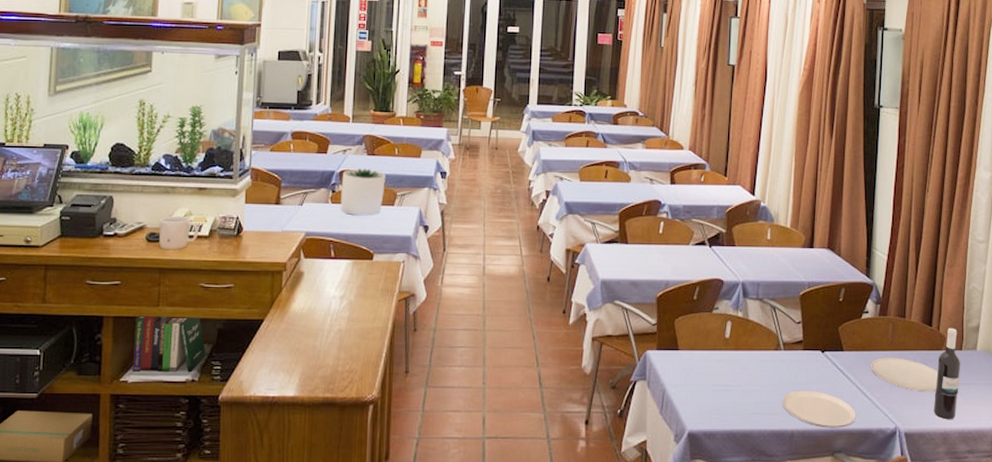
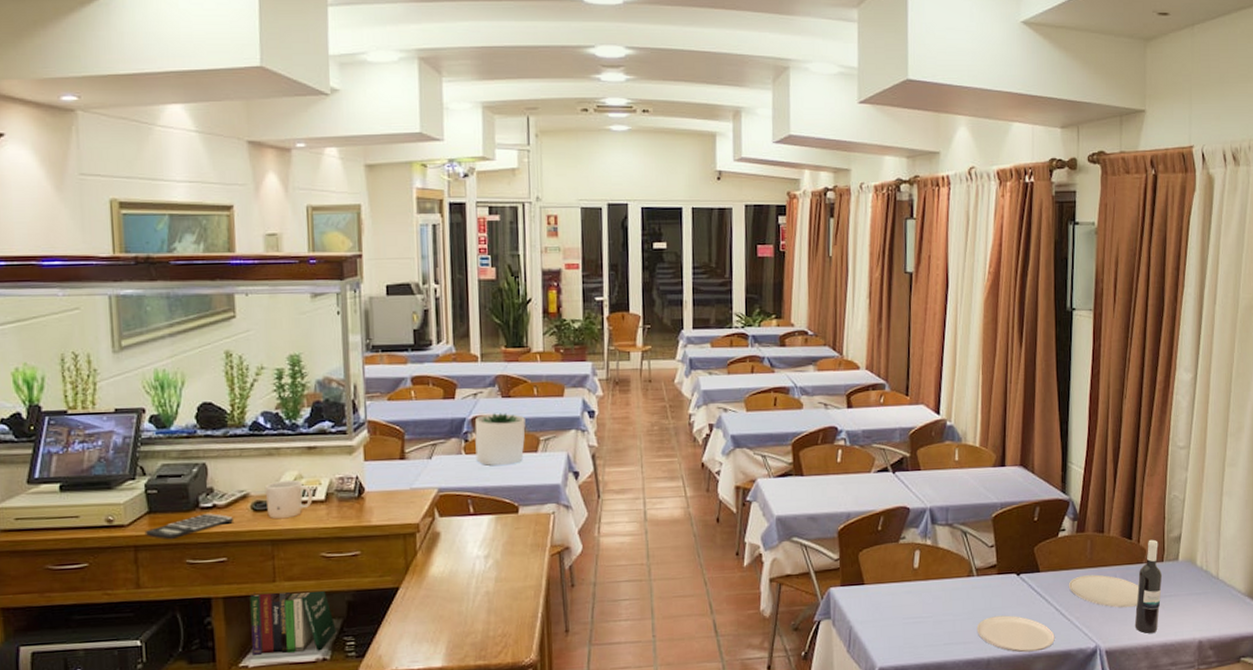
calculator: none [55,241,130,262] -> present [144,513,233,540]

